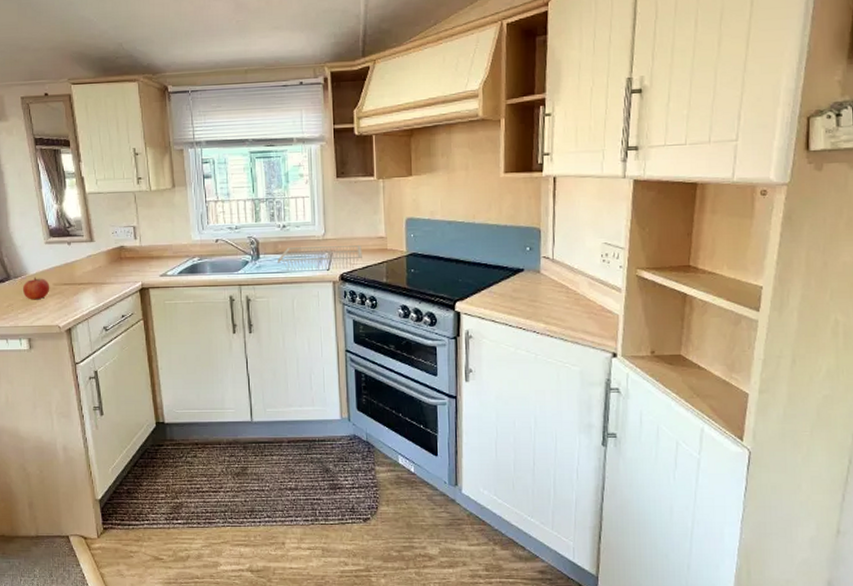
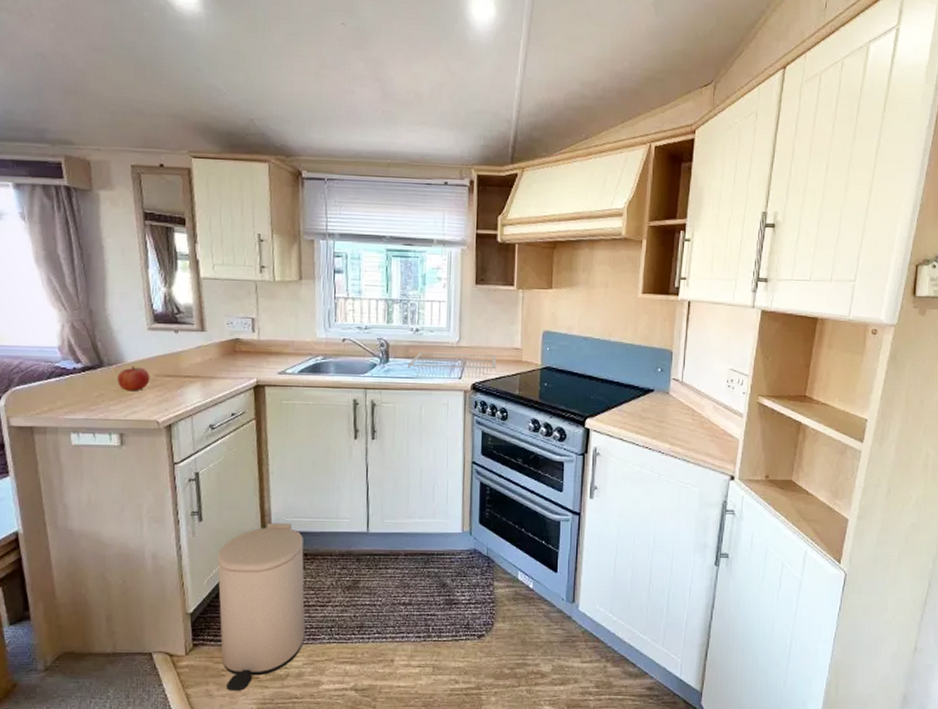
pedal bin: none [118,414,202,571] -> present [217,522,305,691]

